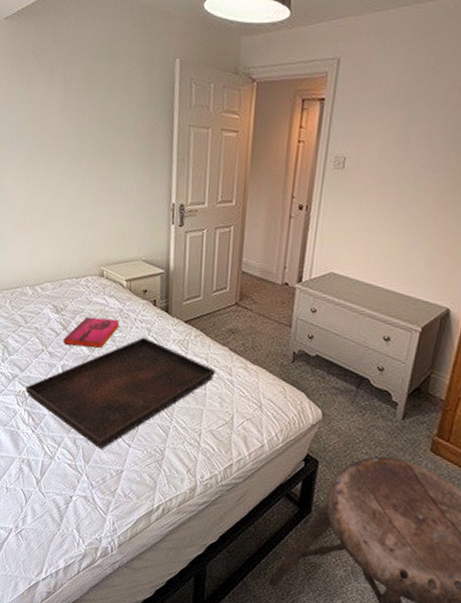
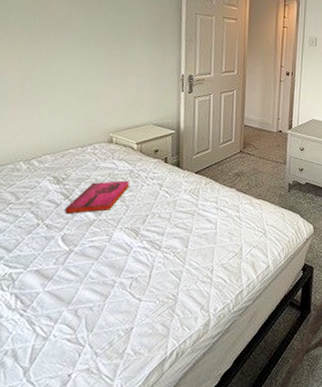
serving tray: present [25,337,216,449] -> none [13,192,225,312]

